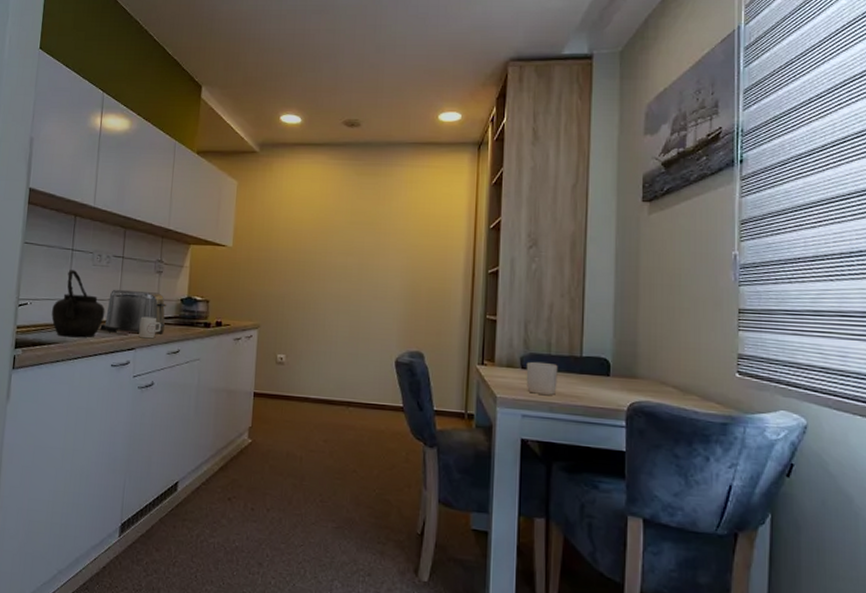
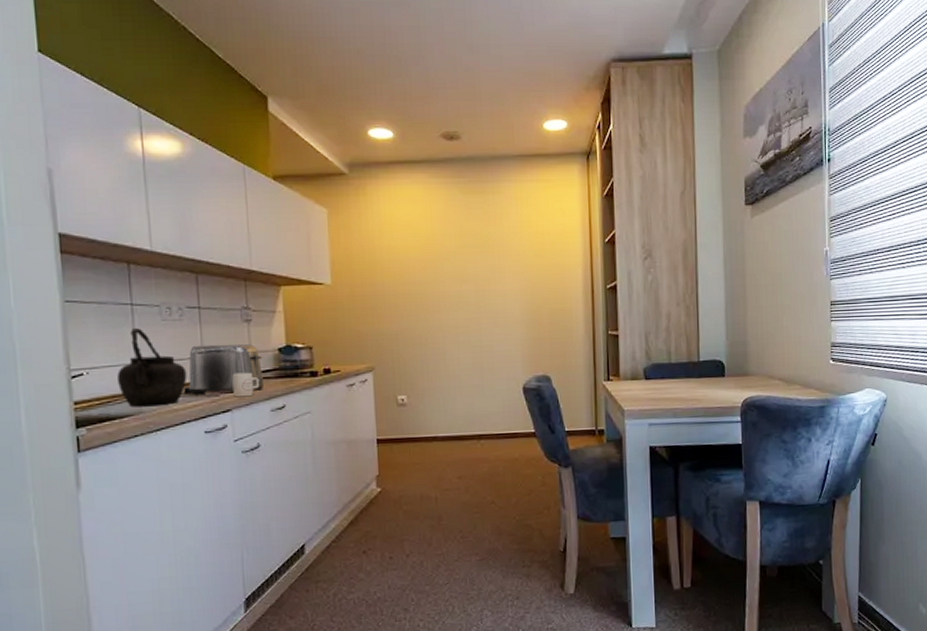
mug: present [526,361,558,395] -> none [649,370,679,402]

